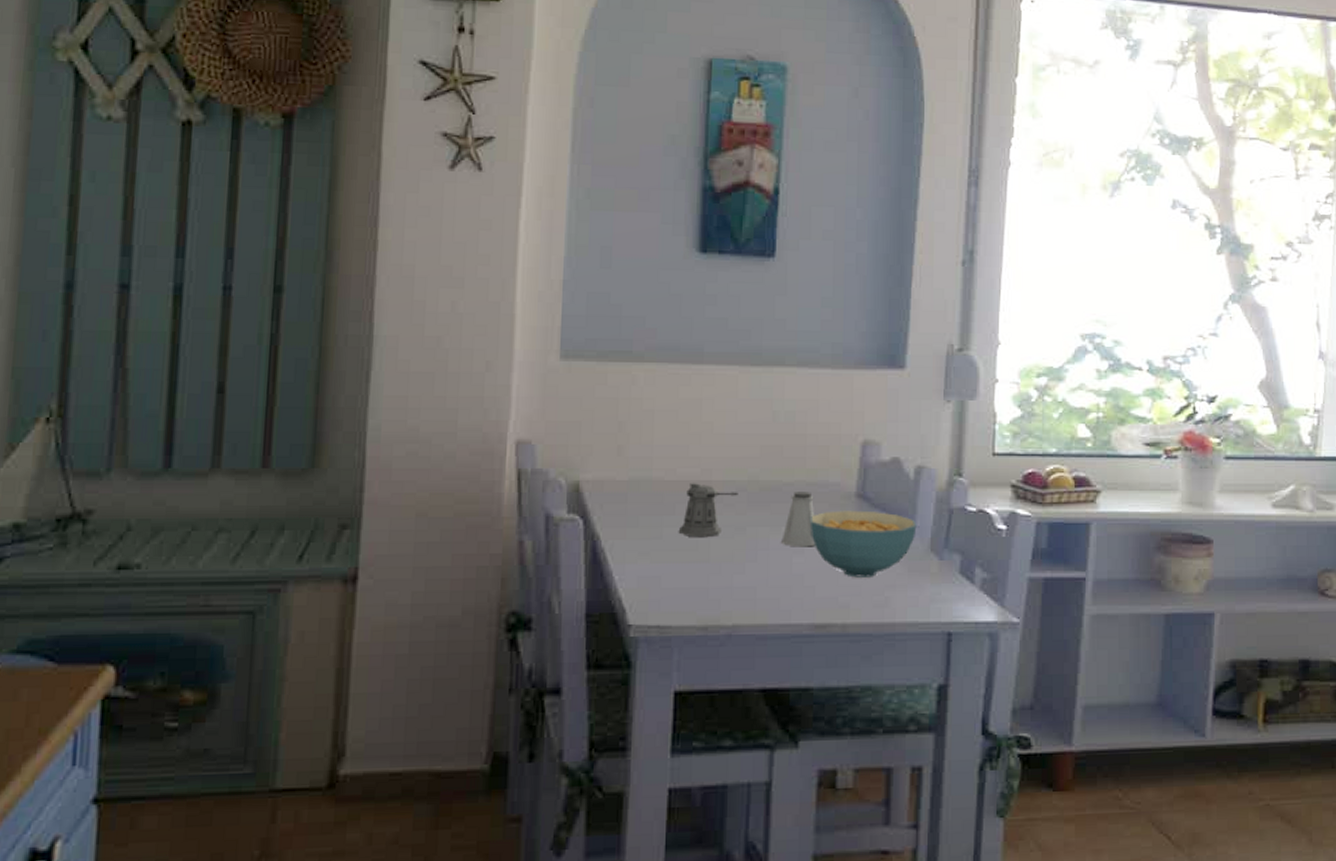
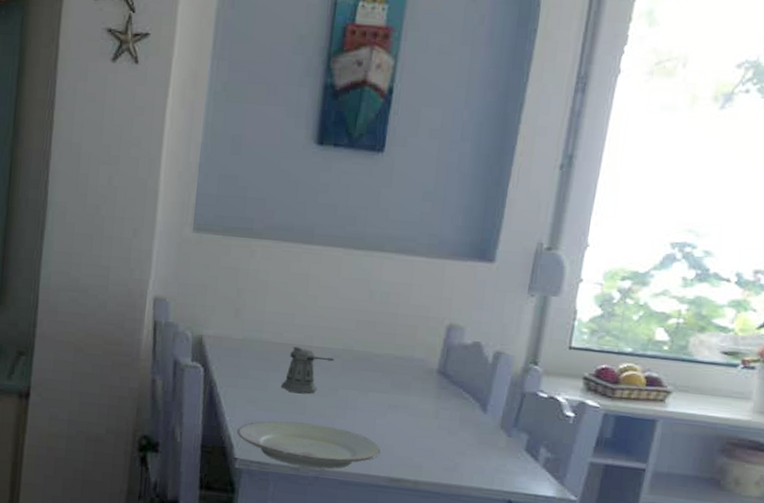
plate: none [629,572,801,625] -> present [237,421,381,469]
saltshaker: present [781,492,815,547] -> none [368,363,400,412]
cereal bowl: present [809,510,917,578] -> none [394,383,490,444]

